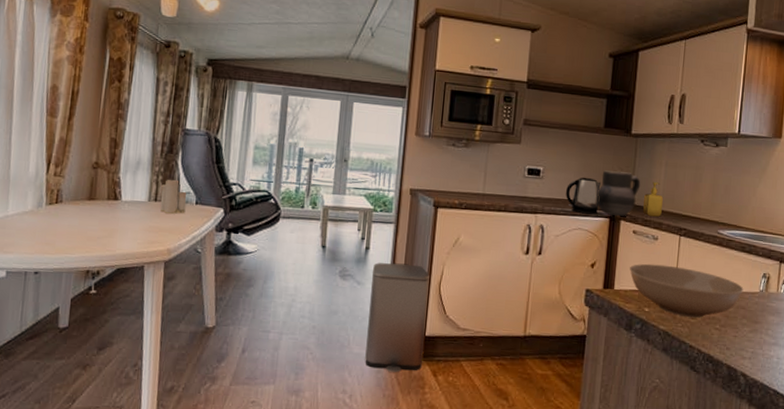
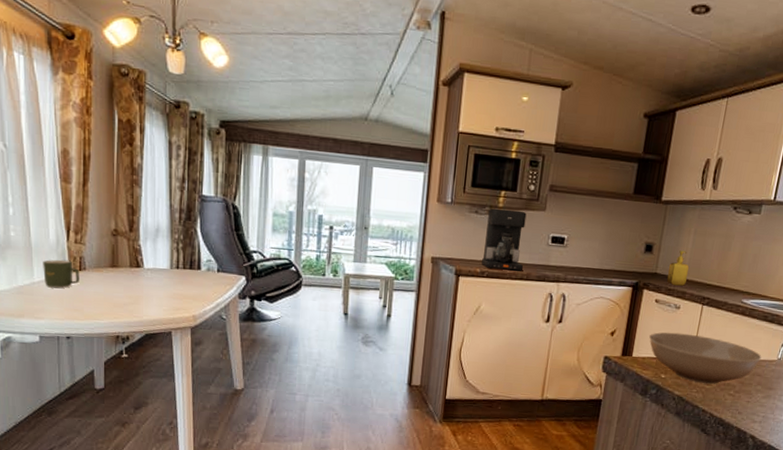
mug: none [18,192,56,222] -> present [43,259,80,289]
candle: present [159,178,187,215] -> none [182,245,208,282]
pedal bin: present [365,263,430,373] -> none [388,330,451,432]
coffee maker: none [460,141,503,204] -> present [482,208,527,272]
kettle: present [566,177,601,215] -> none [589,245,627,284]
ceramic jug: present [597,170,641,216] -> none [620,238,667,285]

